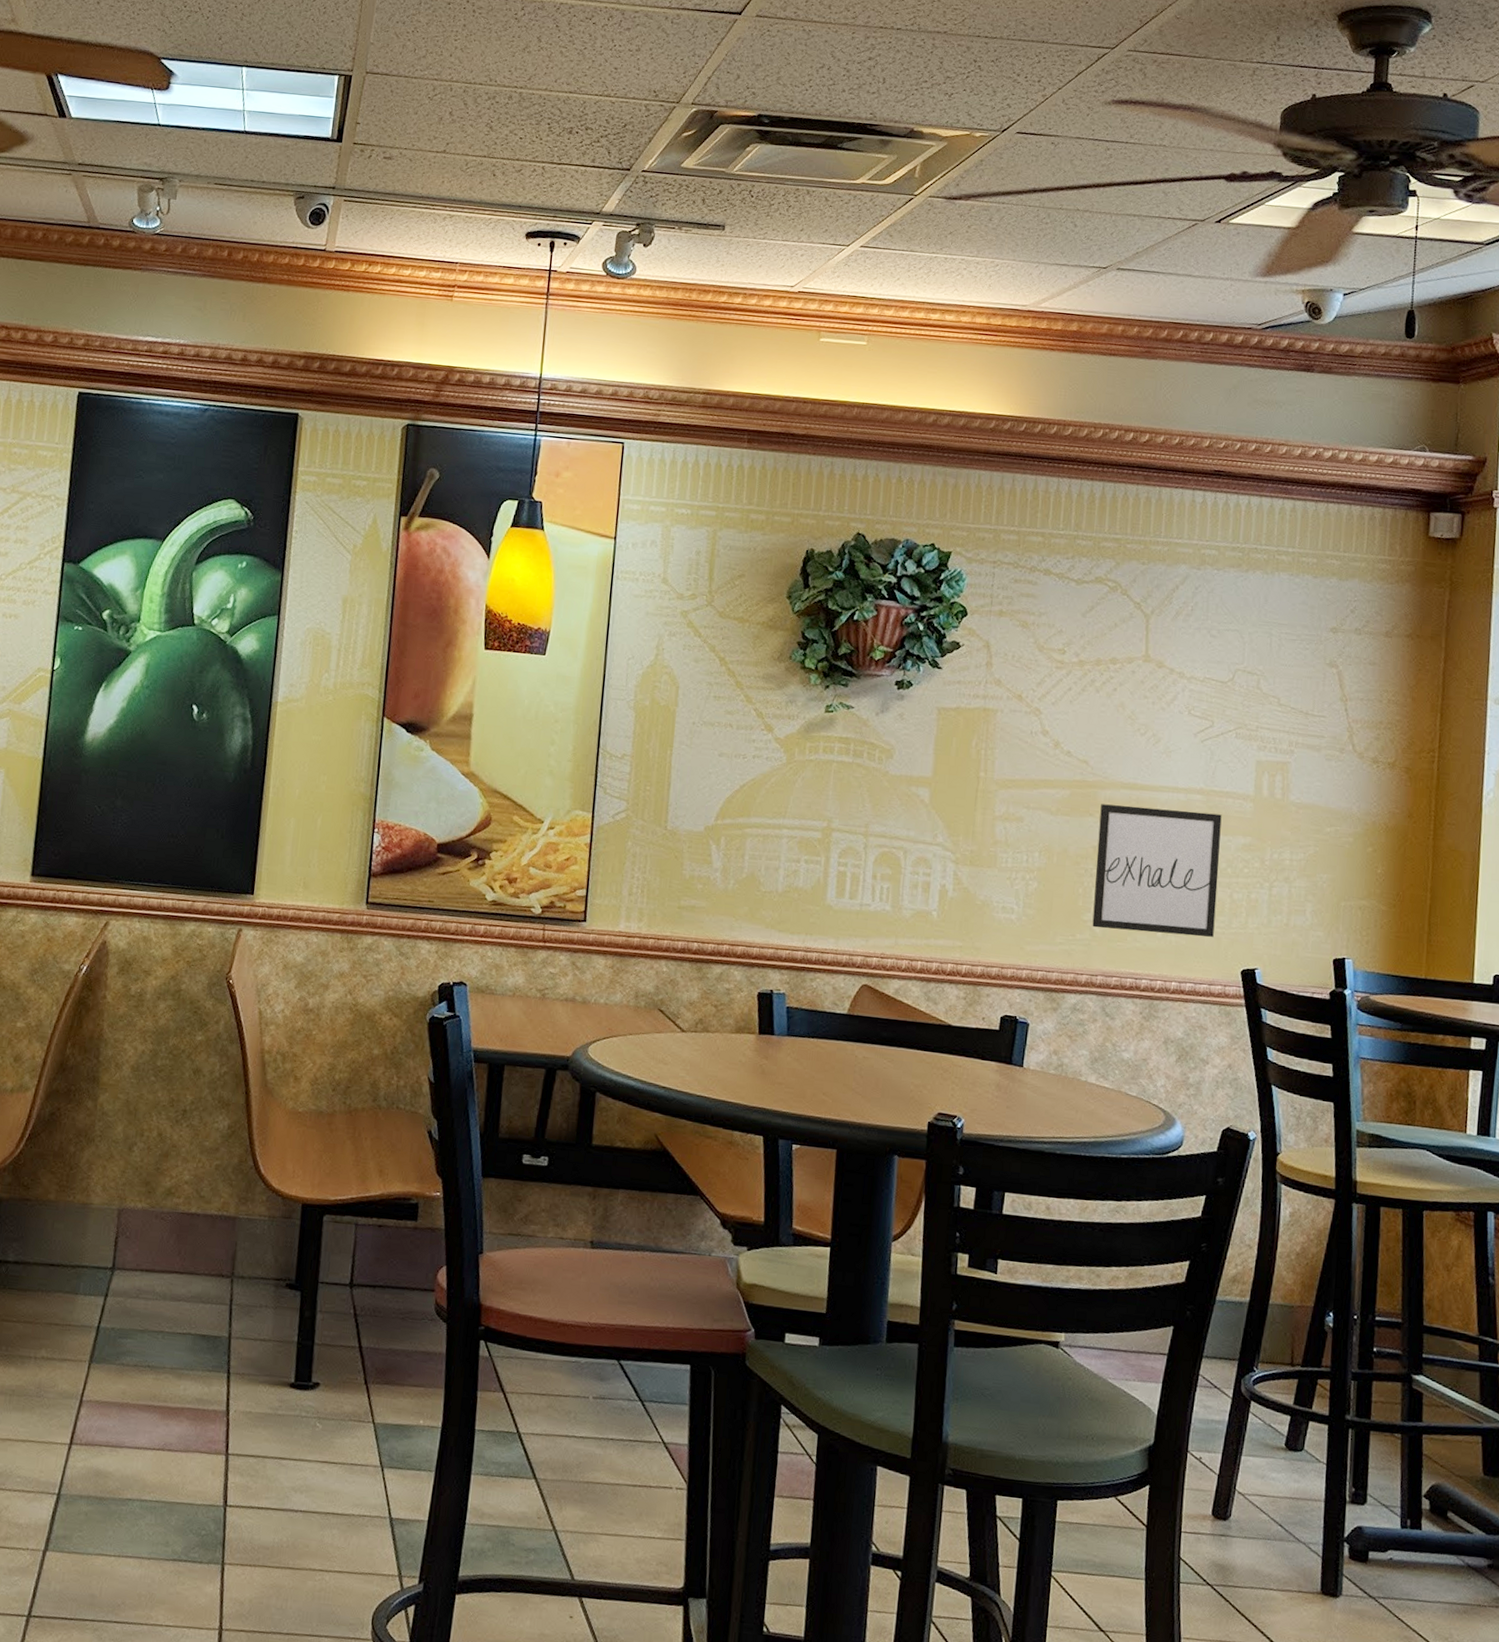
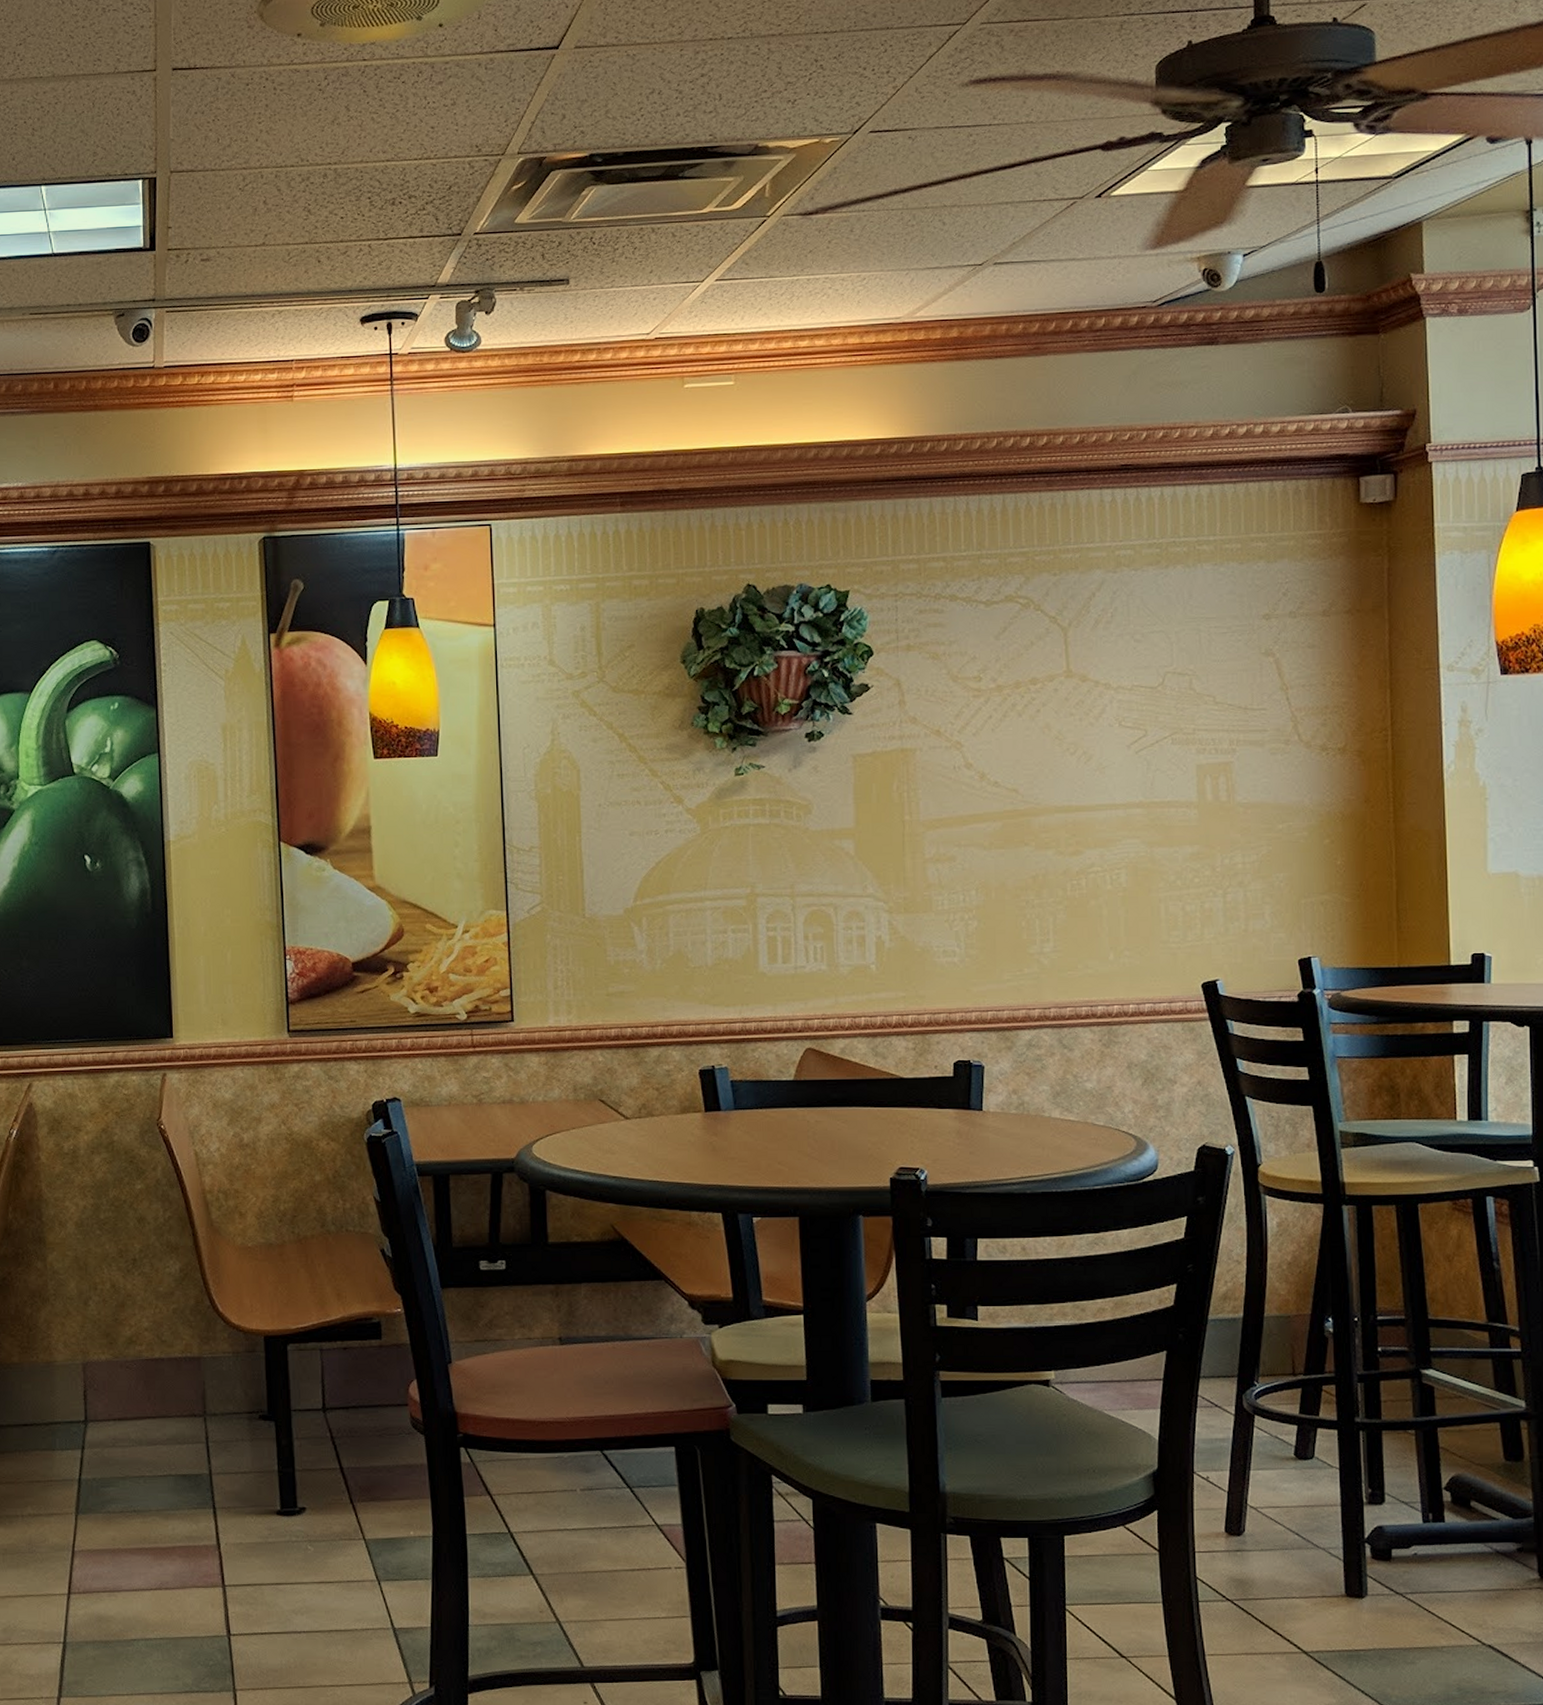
wall art: present [1092,804,1222,937] -> none [1036,826,1169,960]

